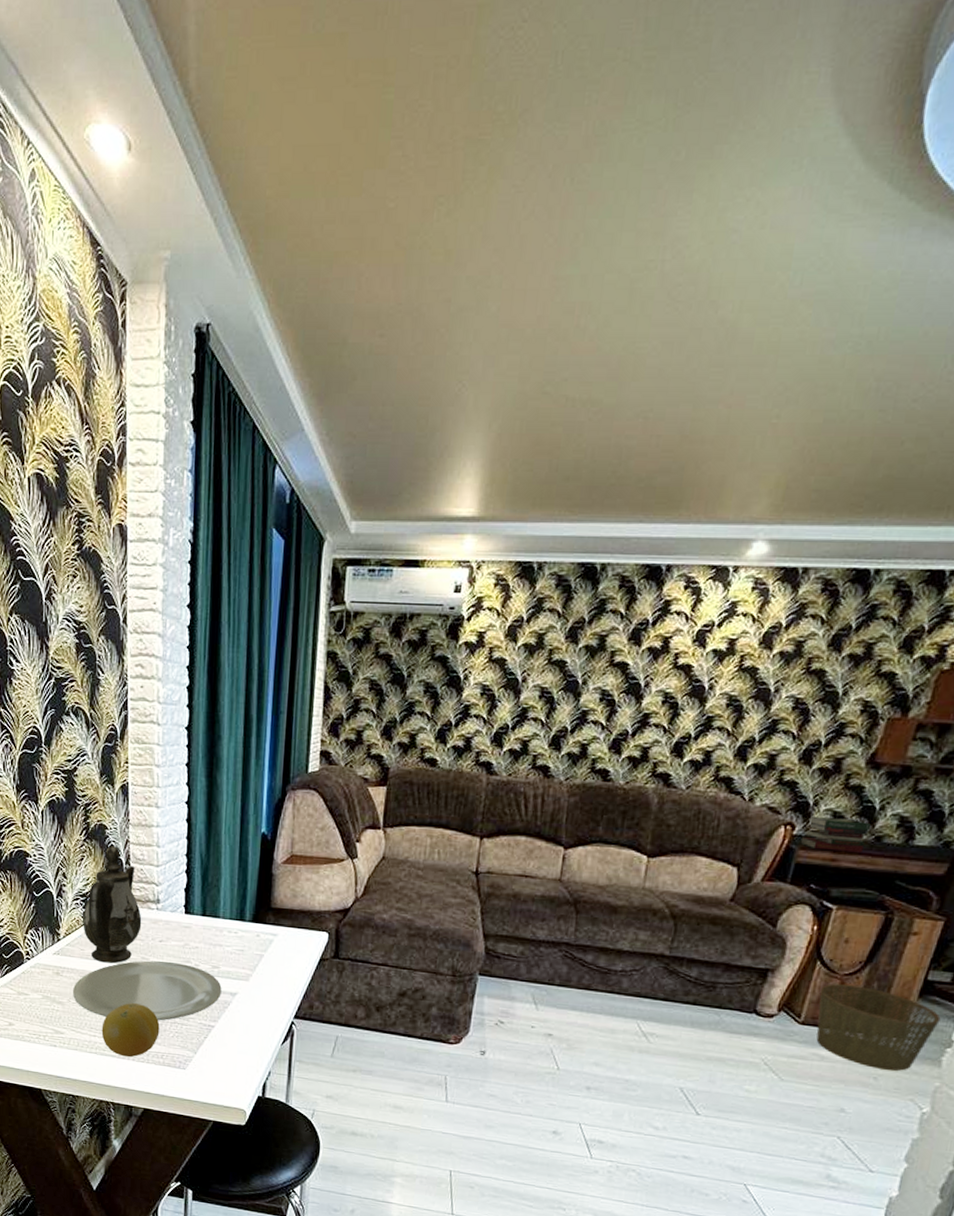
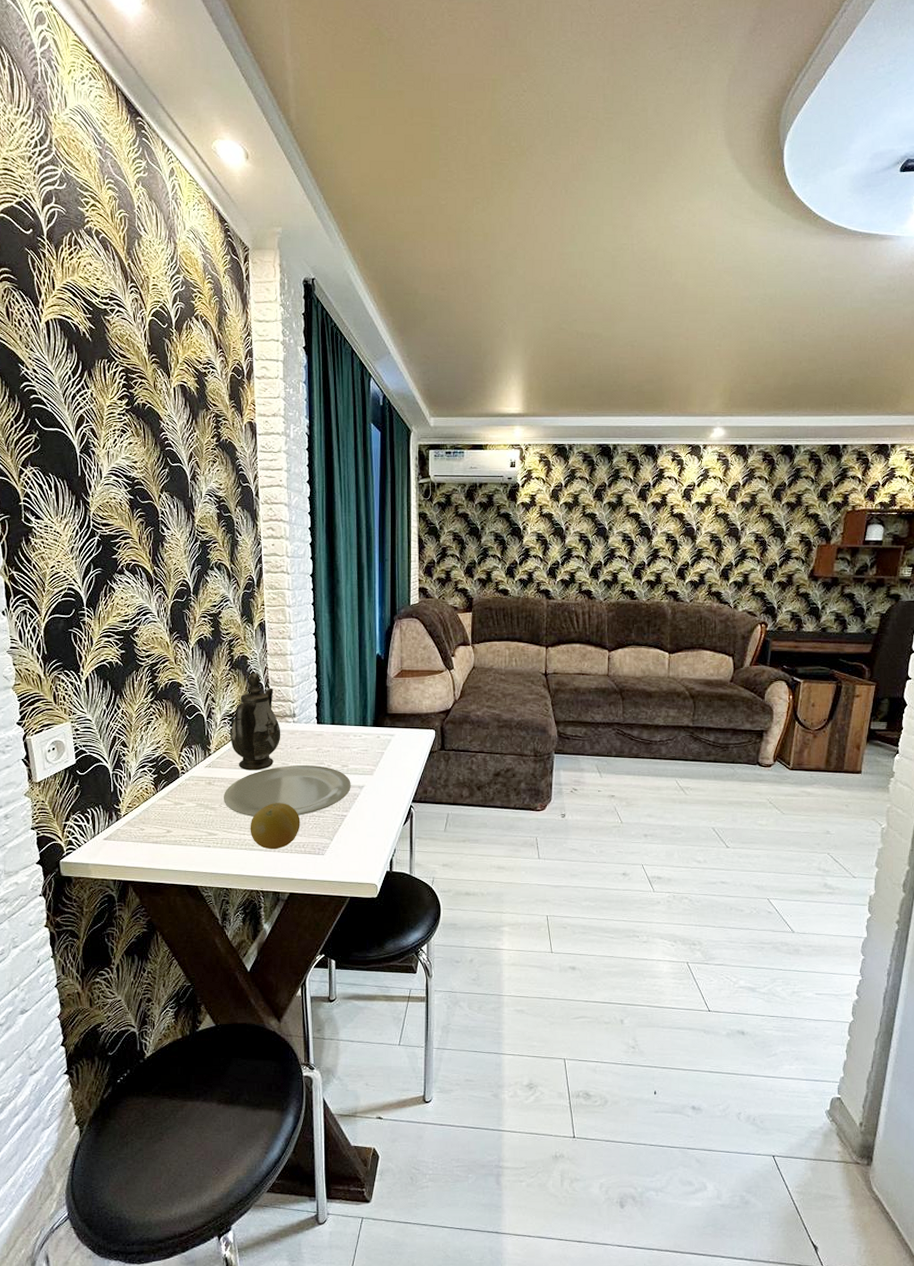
books: present [800,815,872,853] -> none [772,616,818,641]
basket: present [816,984,941,1071] -> none [800,738,884,798]

